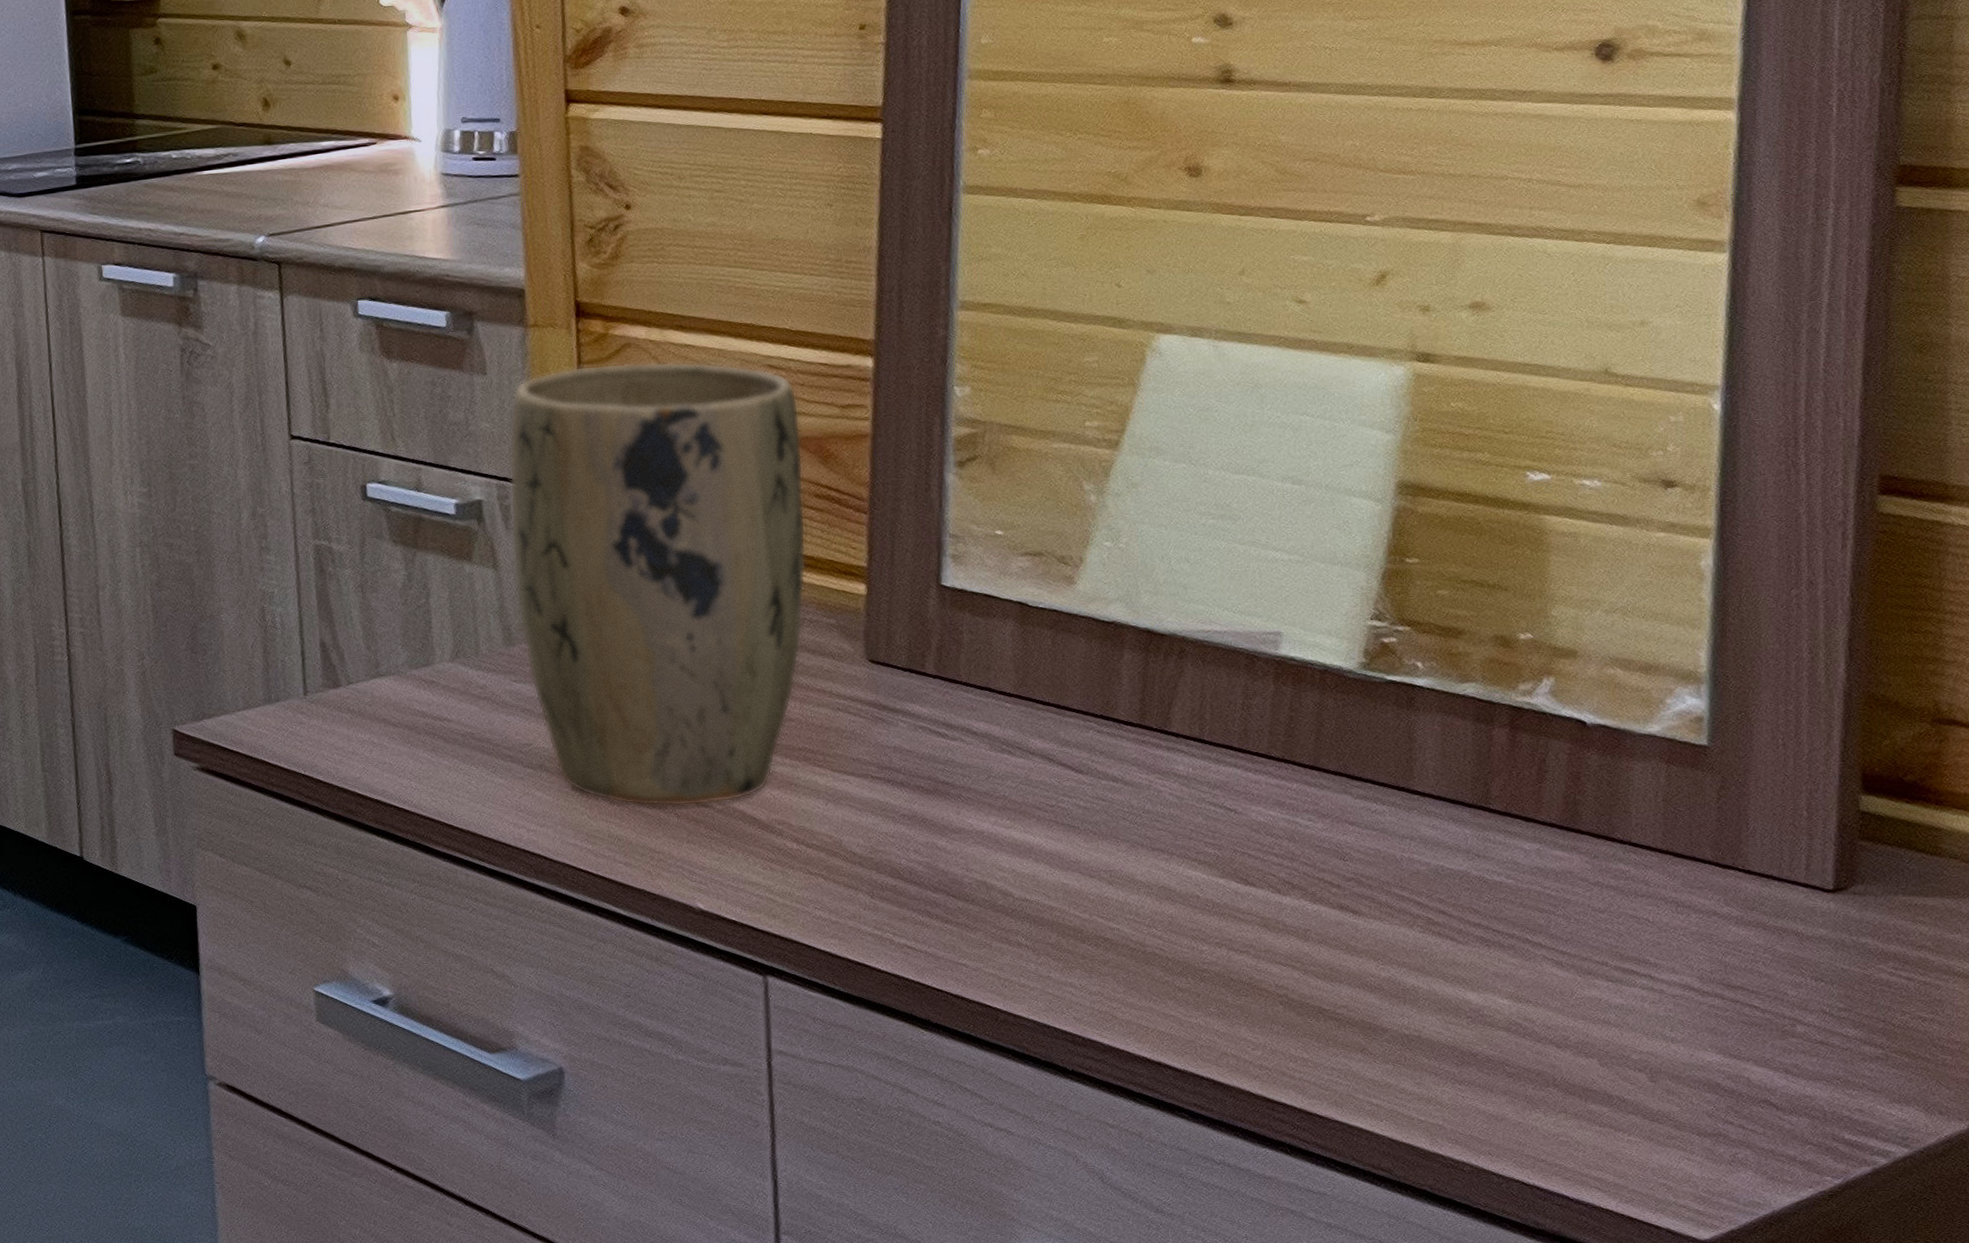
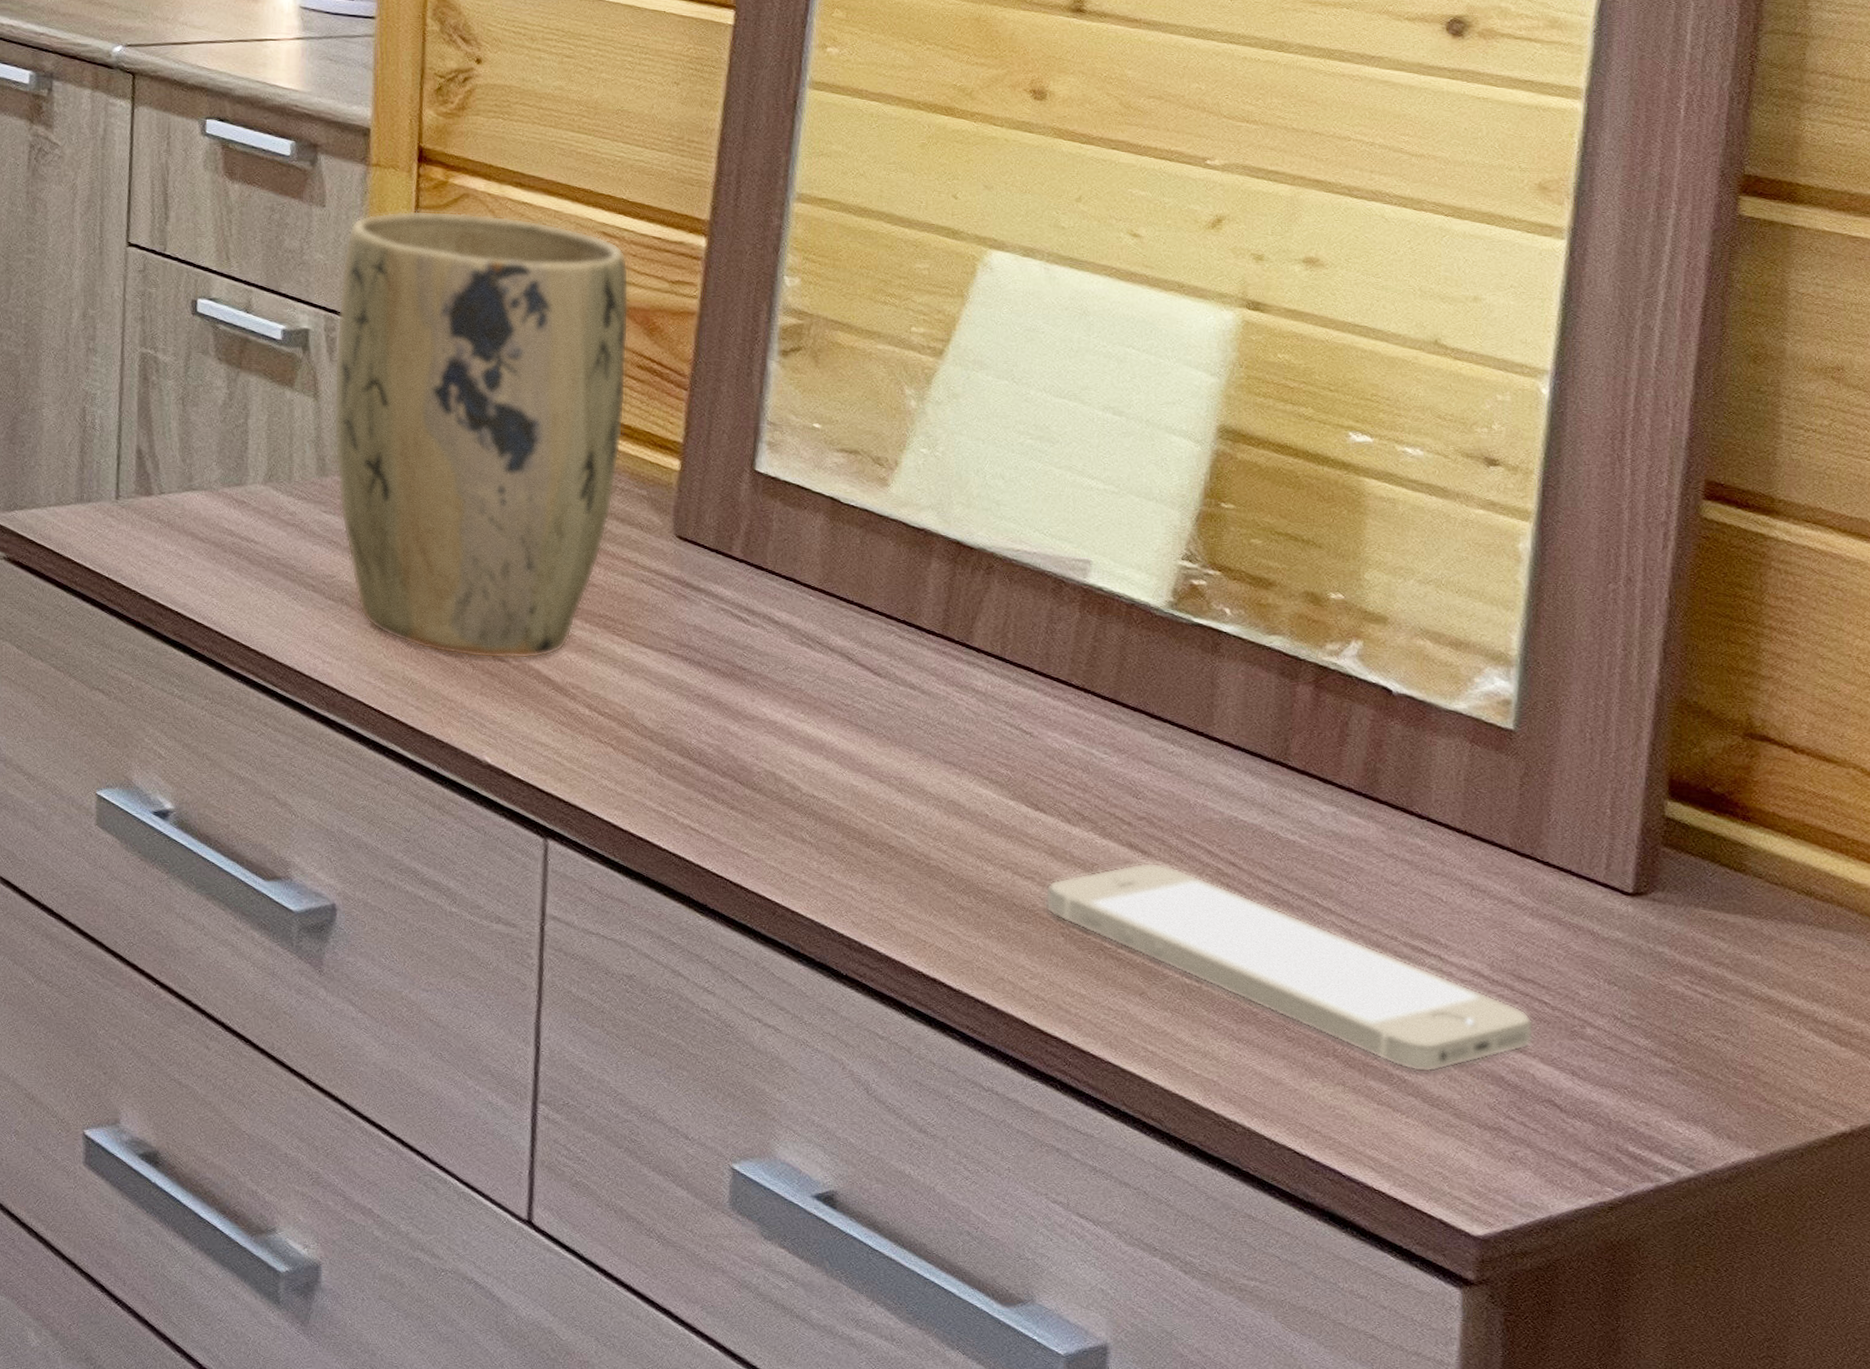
smartphone: none [1260,920,1747,1090] -> present [1045,862,1534,1073]

